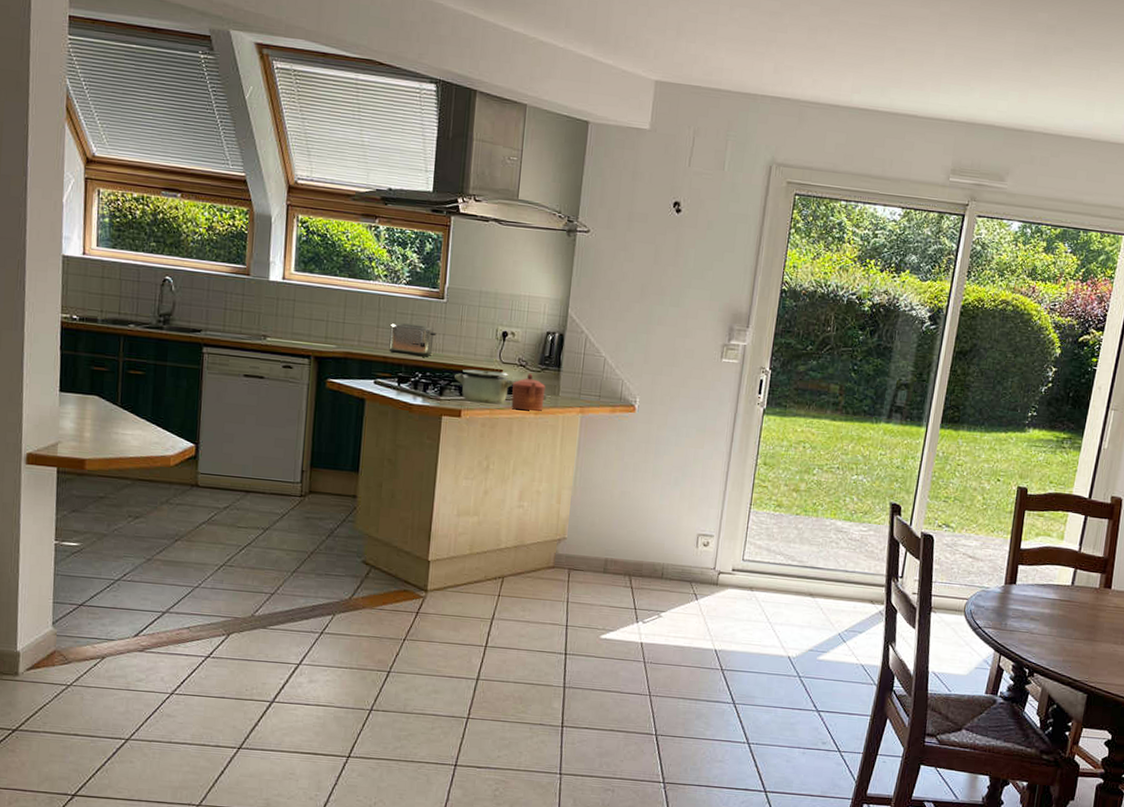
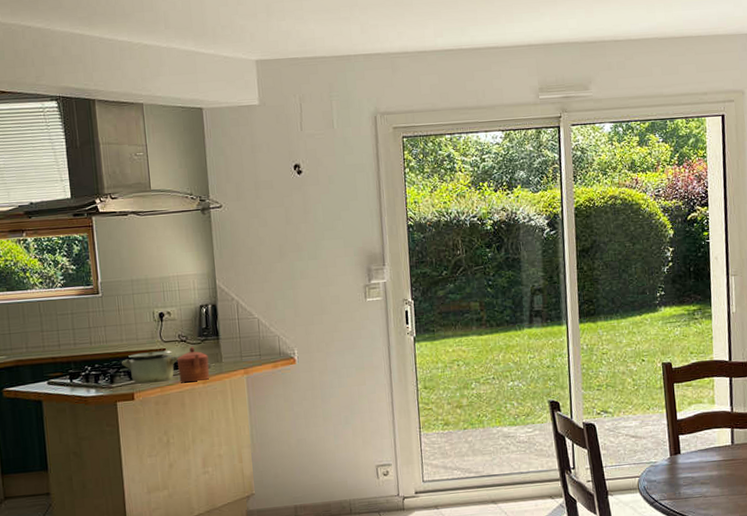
toaster: present [388,322,437,357] -> none [54,321,98,354]

